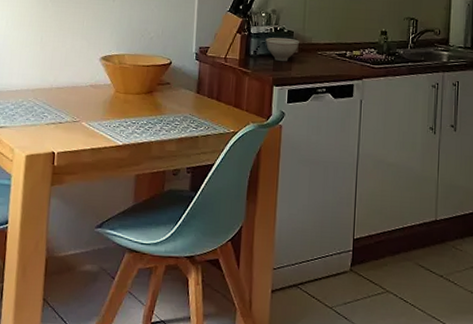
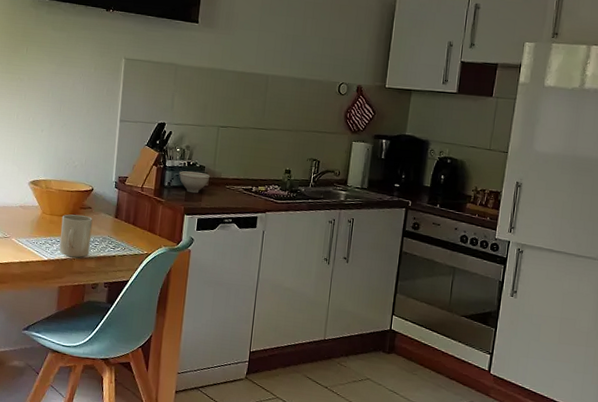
cup: none [135,91,172,141] -> present [59,214,93,258]

